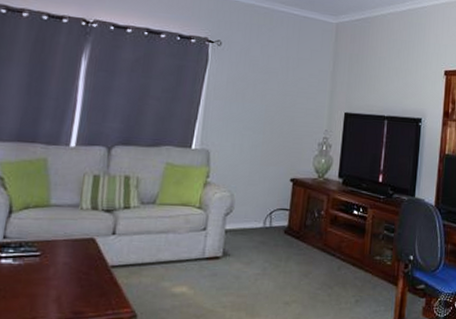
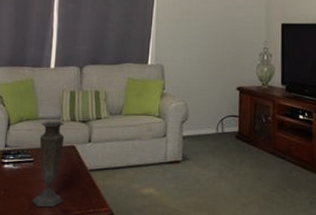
vase: none [35,208,83,309] -> present [32,121,65,208]

